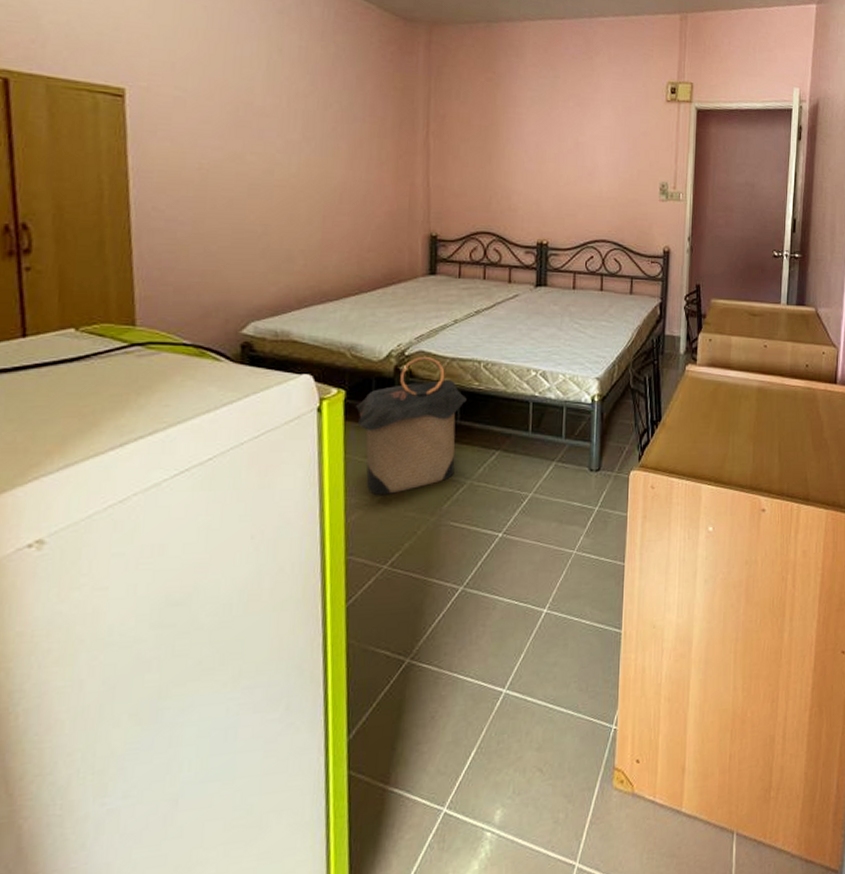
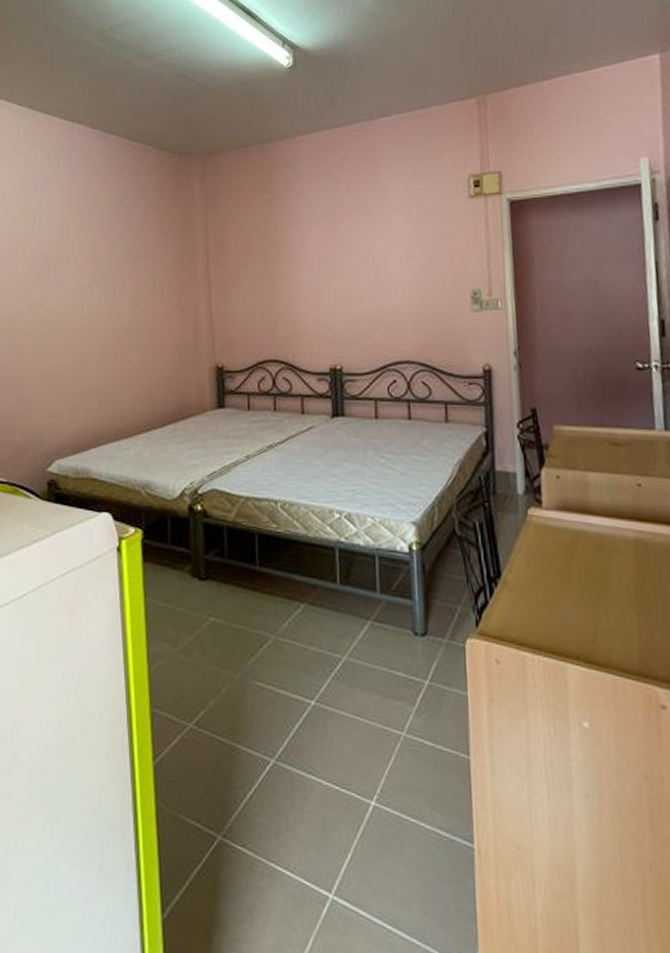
laundry hamper: present [355,357,467,496] -> none [152,496,265,646]

